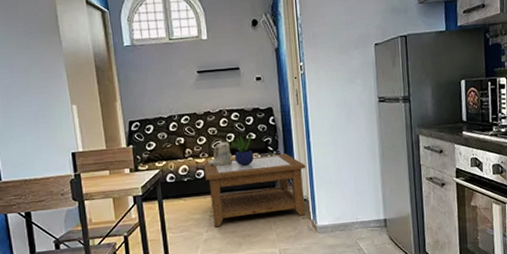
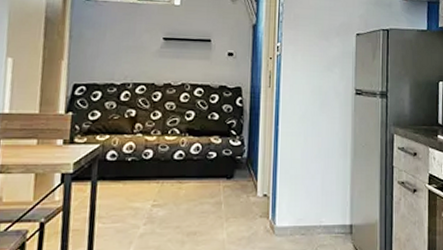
coffee table: present [204,154,306,228] -> none [153,140,271,220]
decorative box: present [208,139,232,166] -> none [159,117,189,146]
potted plant: present [230,134,254,166] -> none [189,114,215,149]

